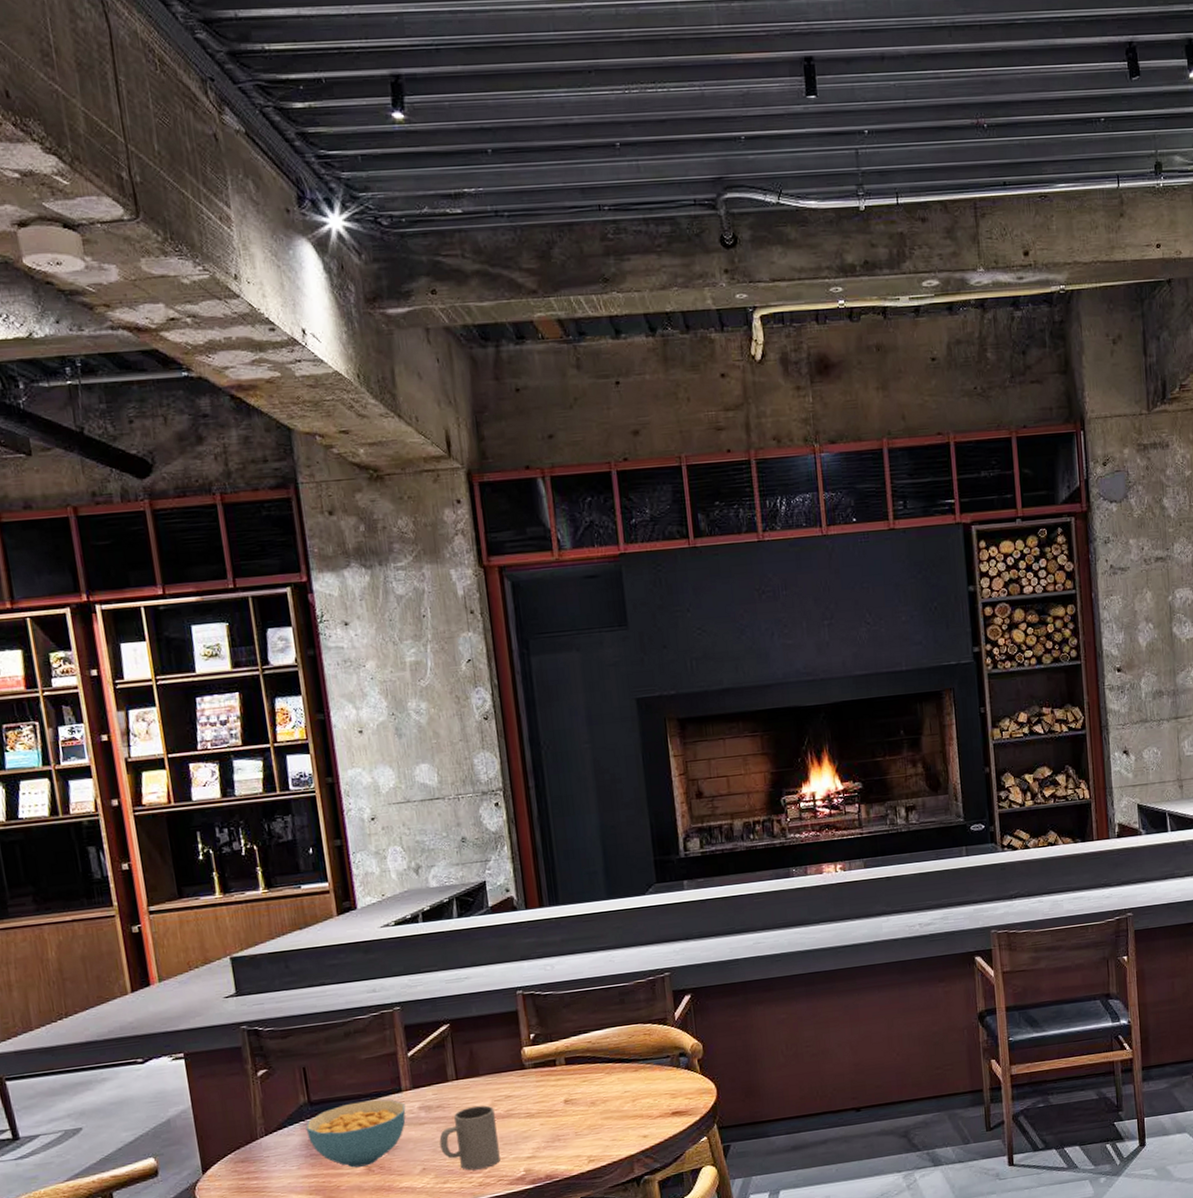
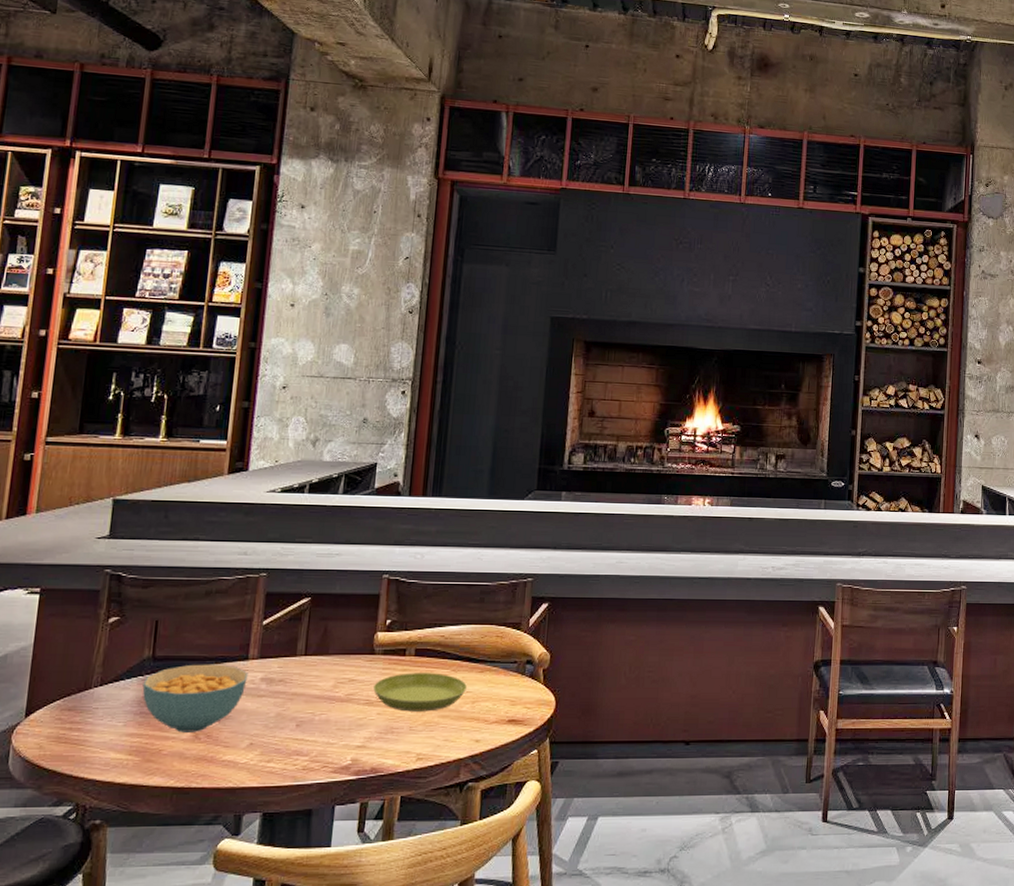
mug: present [439,1105,500,1171] -> none [272,685,335,752]
saucer: none [531,1077,624,1119] -> present [373,673,467,712]

